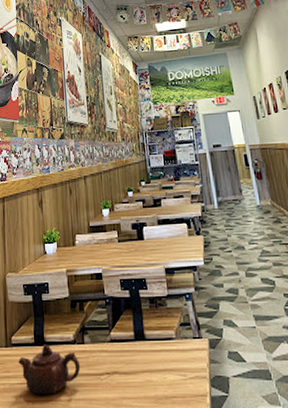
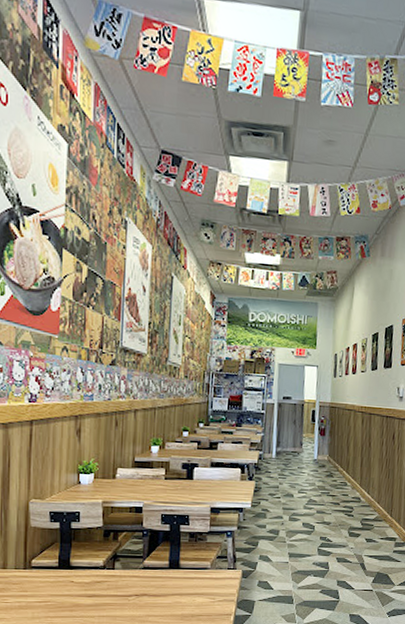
teapot: present [18,345,81,396] -> none [38,568,108,613]

